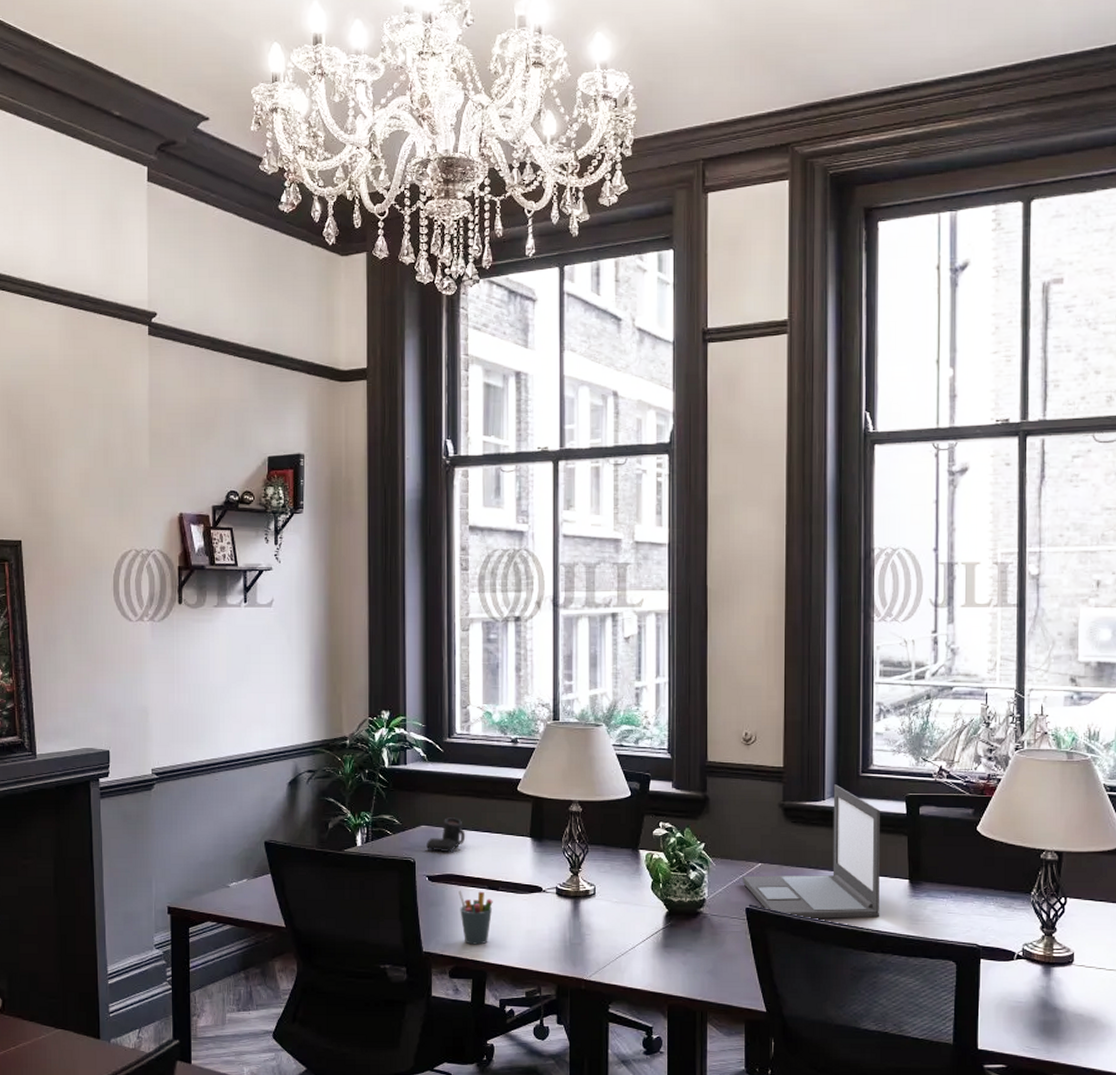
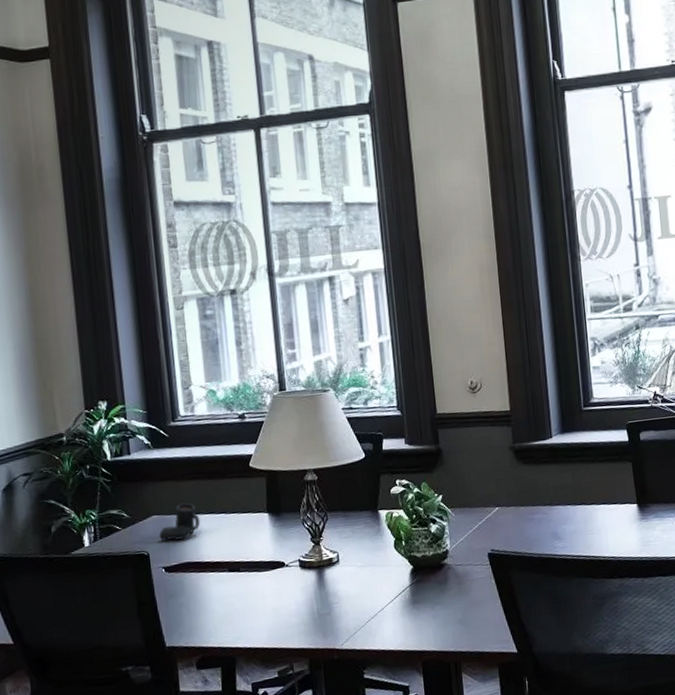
pen holder: present [459,890,493,945] -> none [198,575,235,632]
laptop: present [742,784,880,919] -> none [481,421,614,557]

